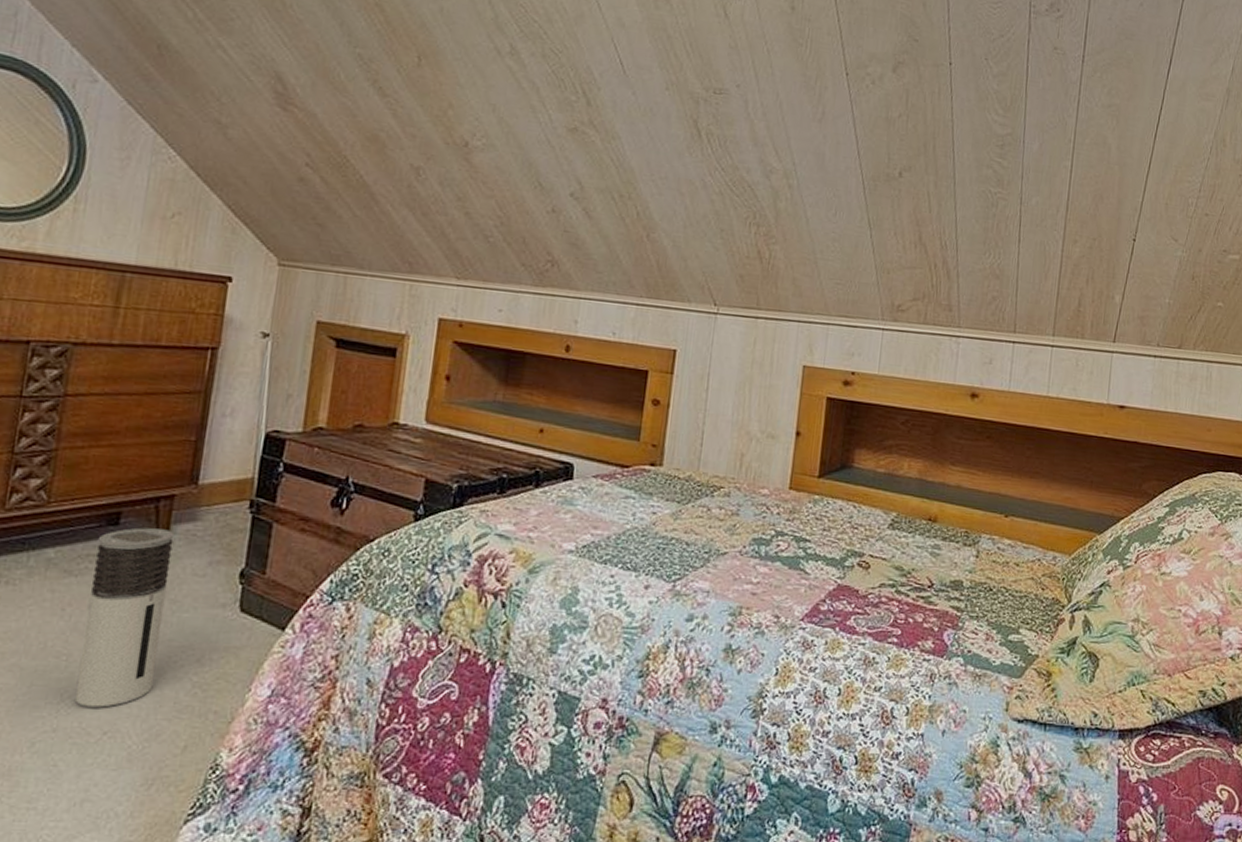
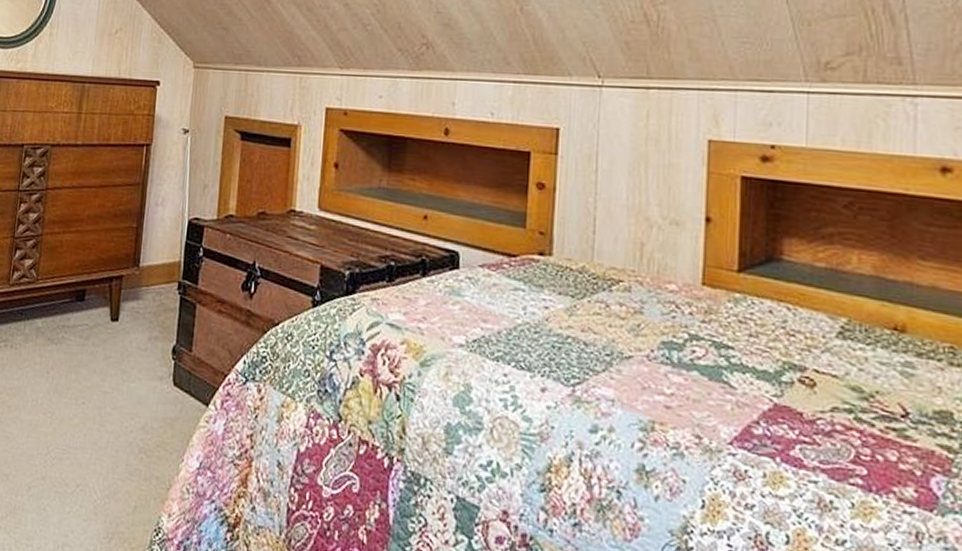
air purifier: present [74,528,175,708] -> none [56,304,123,463]

